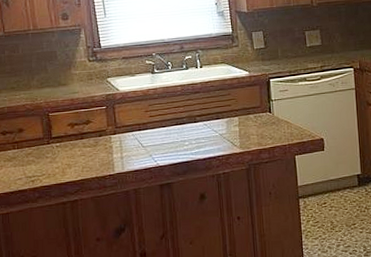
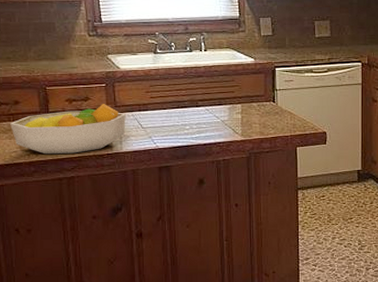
fruit bowl: none [15,126,127,180] -> present [10,104,126,155]

